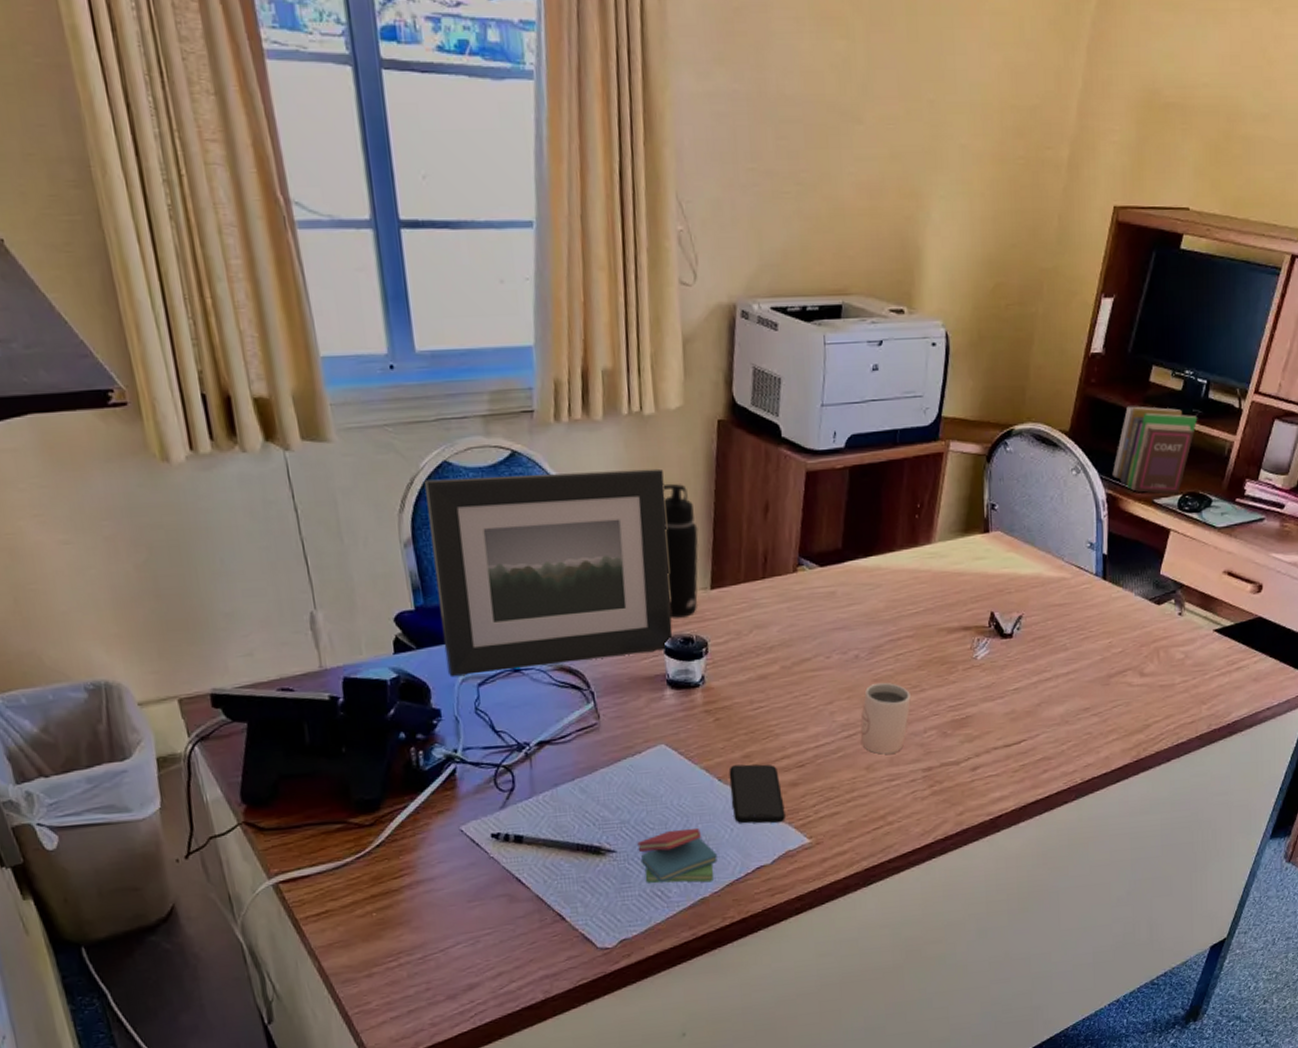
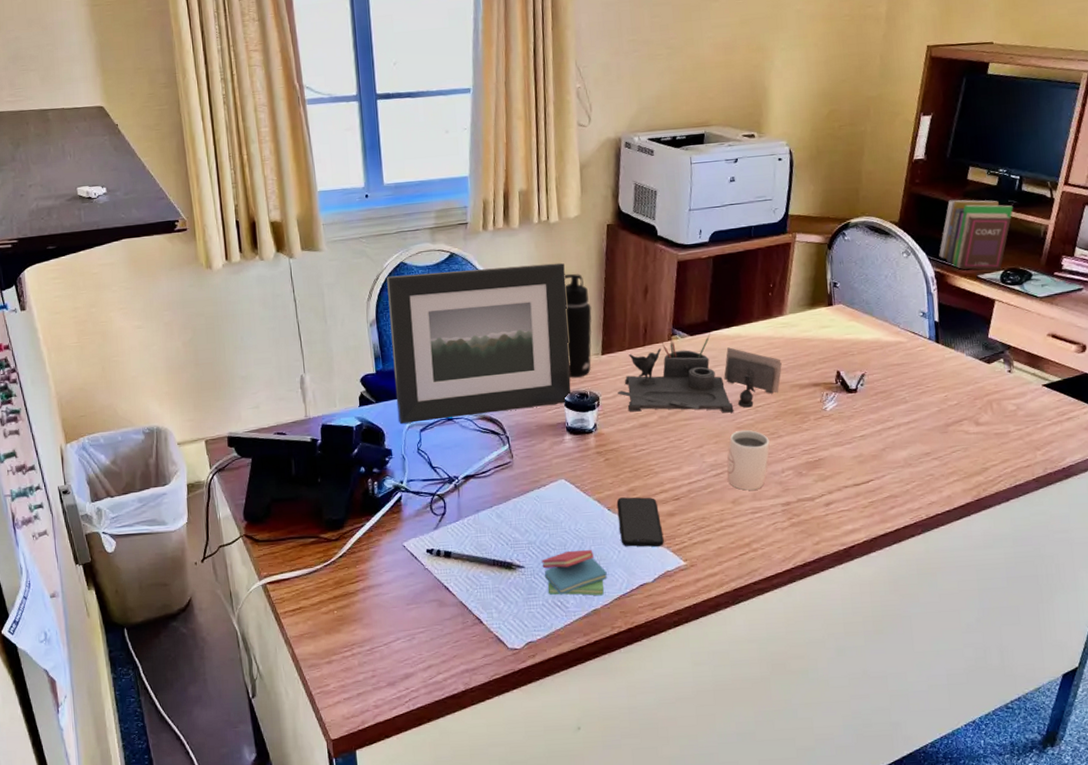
desk organizer: none [731,564,928,662] -> present [618,333,782,413]

